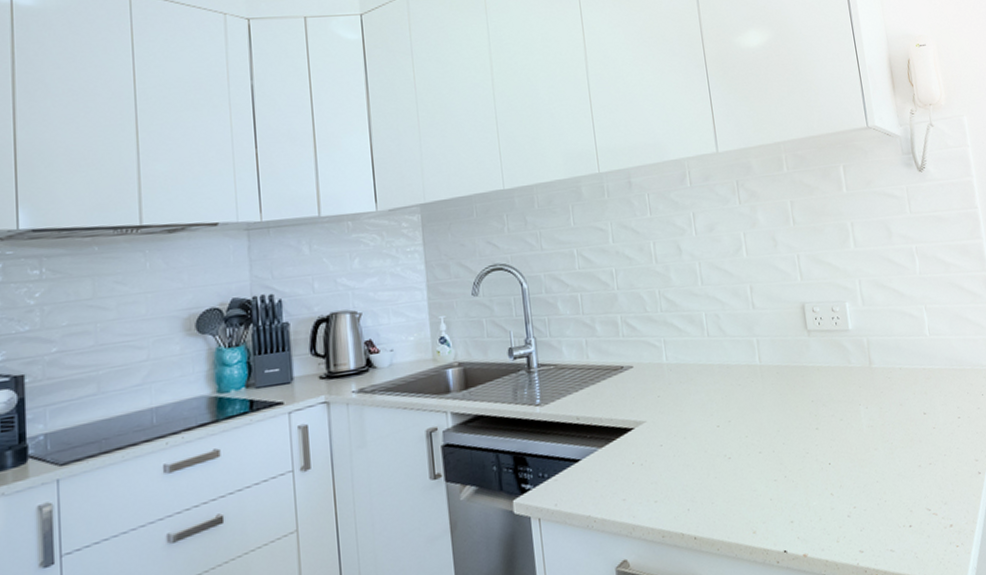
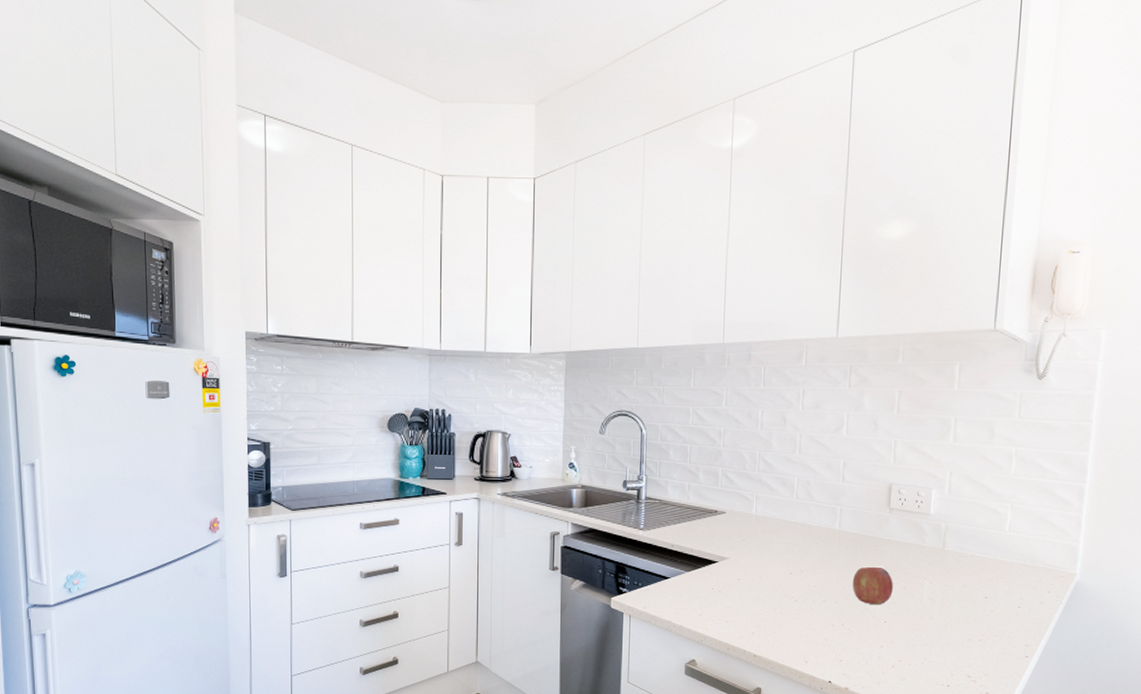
fruit: none [785,400,831,447] -> present [852,566,893,605]

